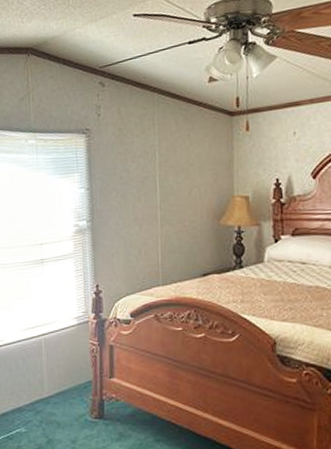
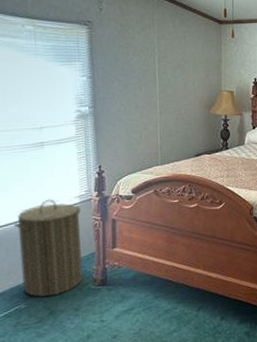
laundry hamper: none [16,319,80,424] -> present [13,199,83,298]

